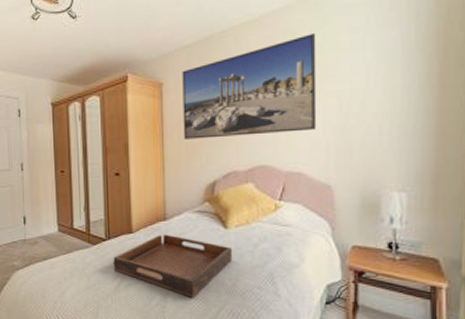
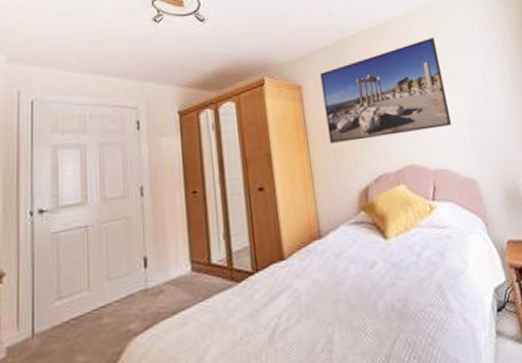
serving tray: present [113,234,233,298] -> none [263,255,398,333]

